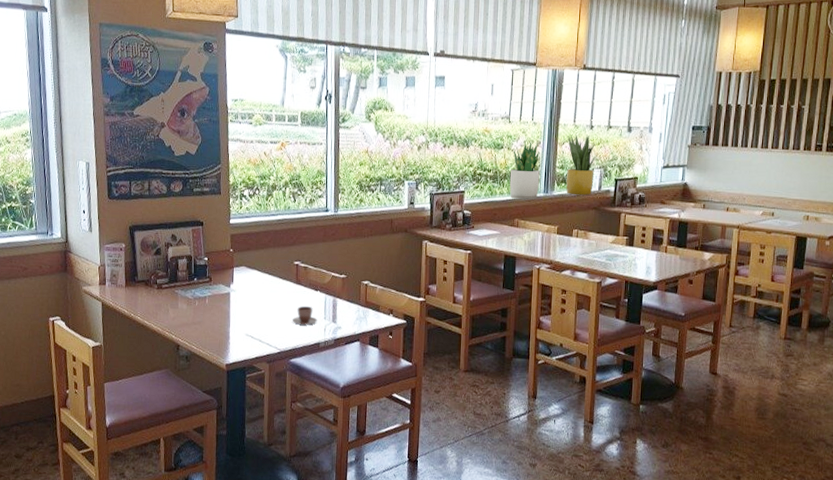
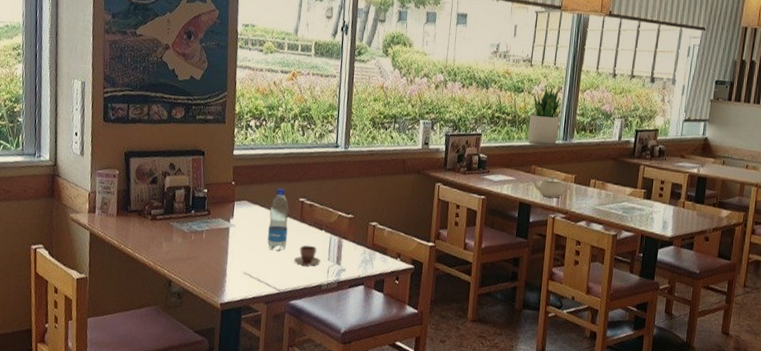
bottle: none [266,253,286,313] -> present [267,188,290,251]
teapot: none [515,227,555,250] -> present [531,175,572,198]
planter: present [566,134,599,196] -> none [585,82,620,146]

